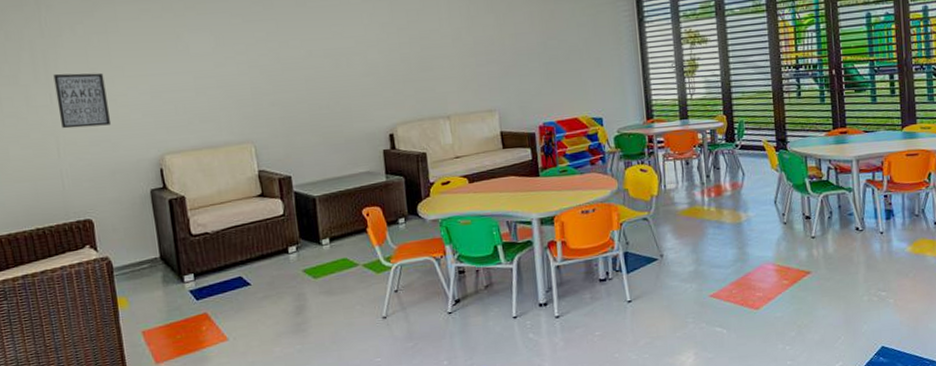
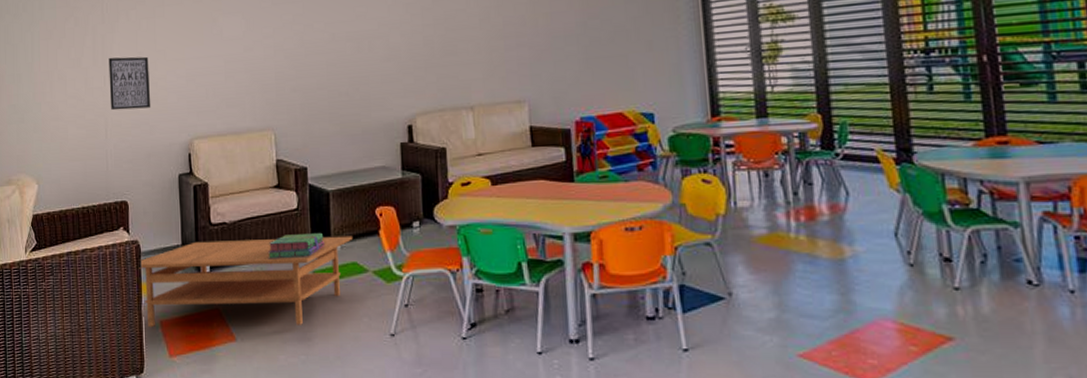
coffee table: none [112,235,341,339] -> present [139,235,352,328]
stack of books: none [255,234,315,263] -> present [267,232,326,259]

